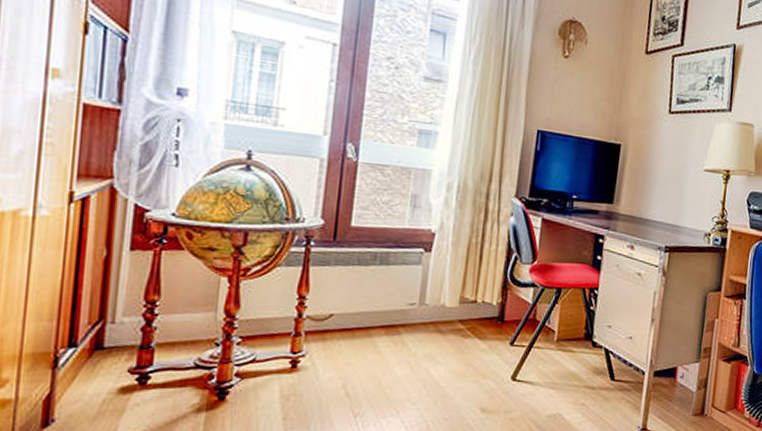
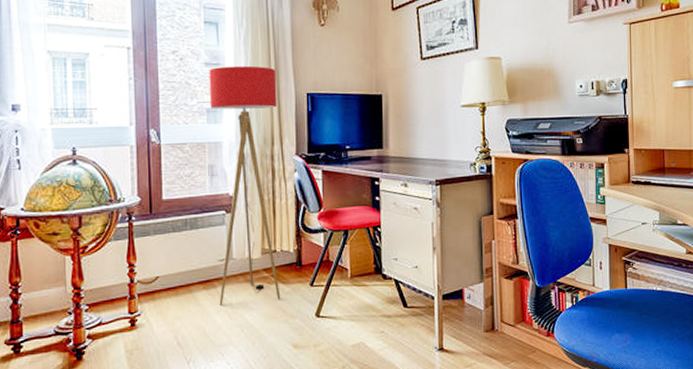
floor lamp: none [401,84,506,356] -> present [209,65,281,305]

